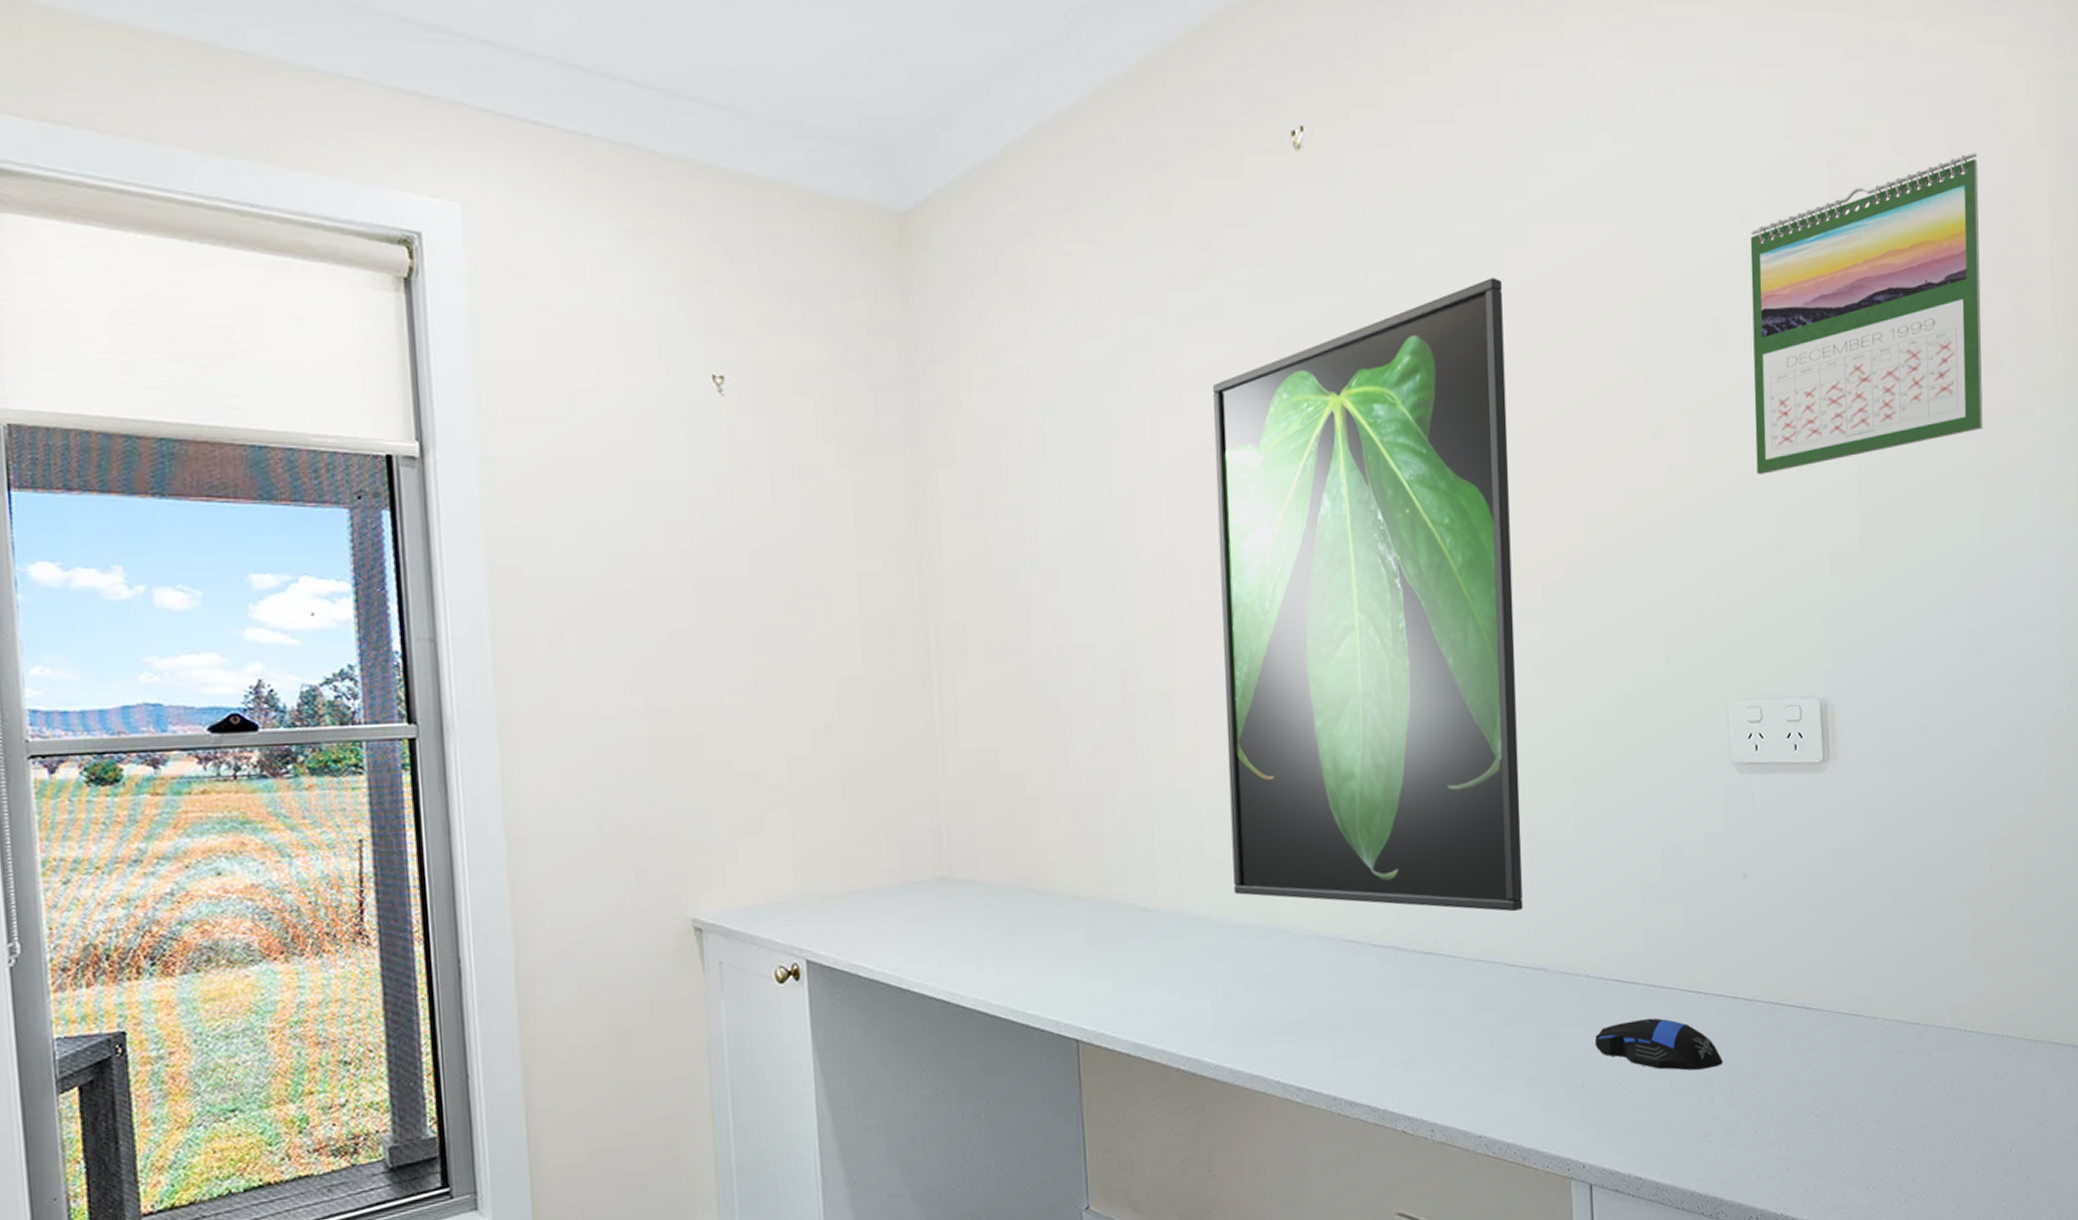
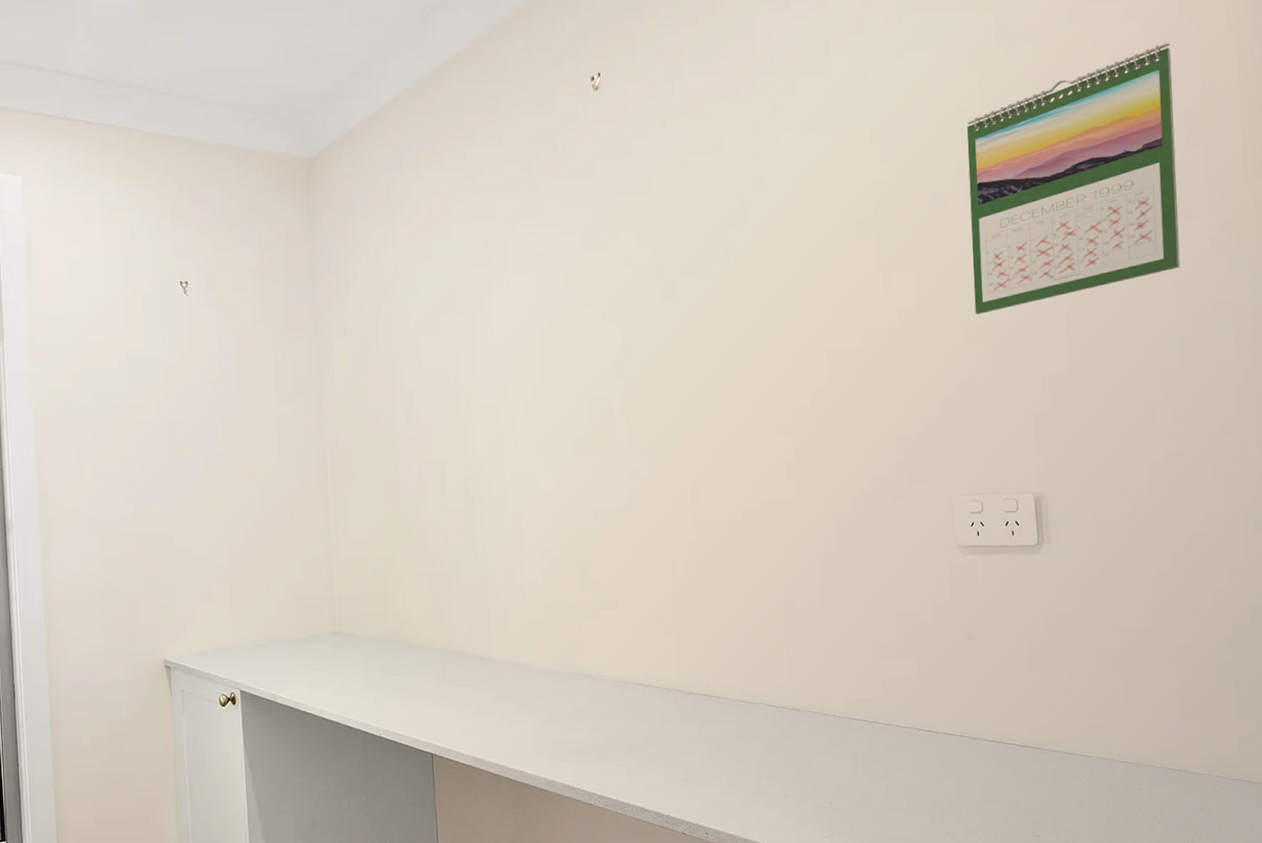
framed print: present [1213,278,1523,912] -> none [532,174,779,664]
computer mouse: present [1594,1018,1723,1071] -> none [841,750,952,794]

